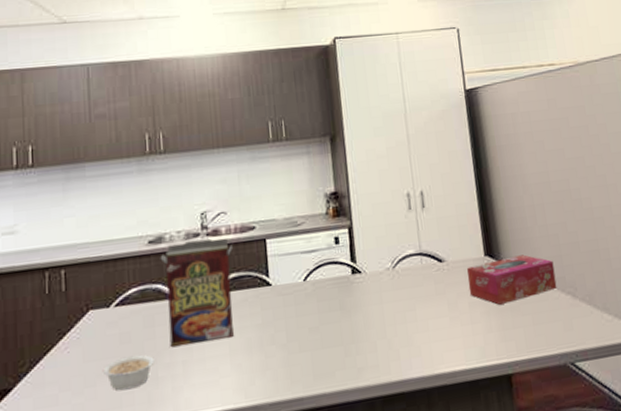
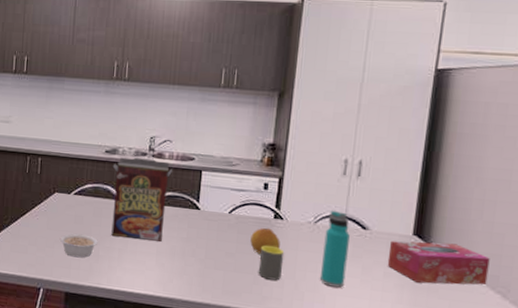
fruit: none [332,286,364,319] -> present [250,227,280,254]
mug: none [345,305,372,347] -> present [258,245,285,281]
water bottle: none [404,249,436,335] -> present [319,210,350,288]

